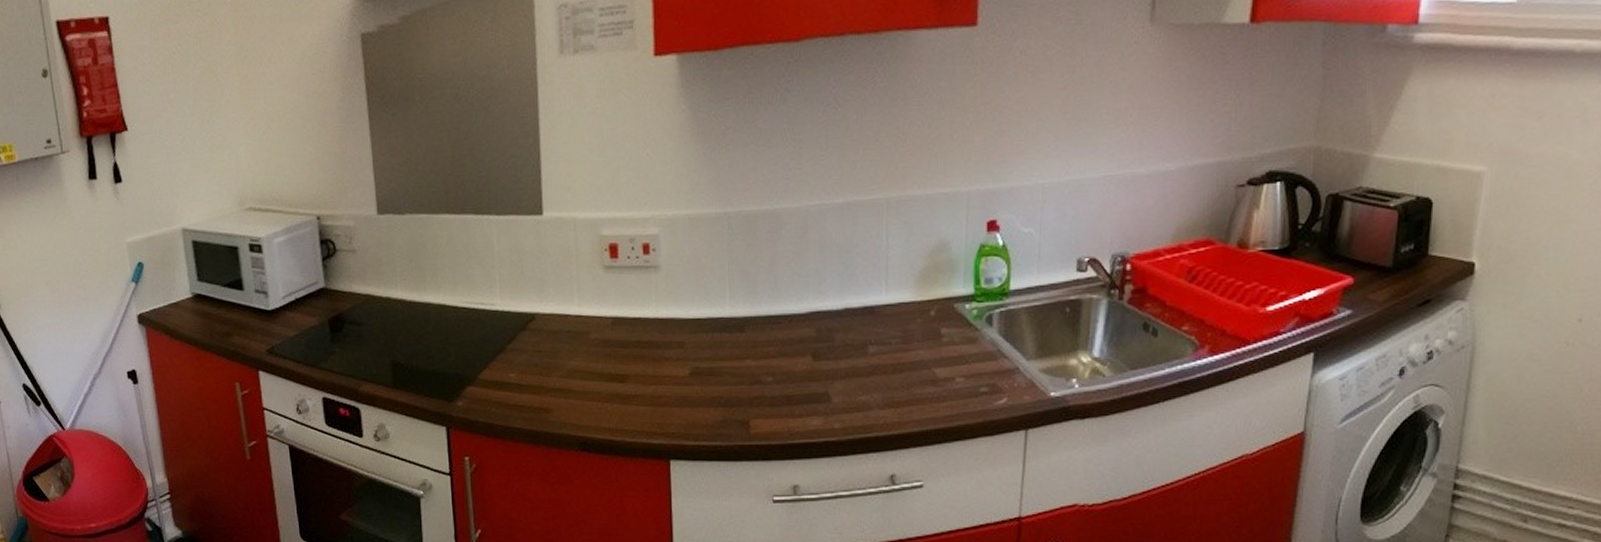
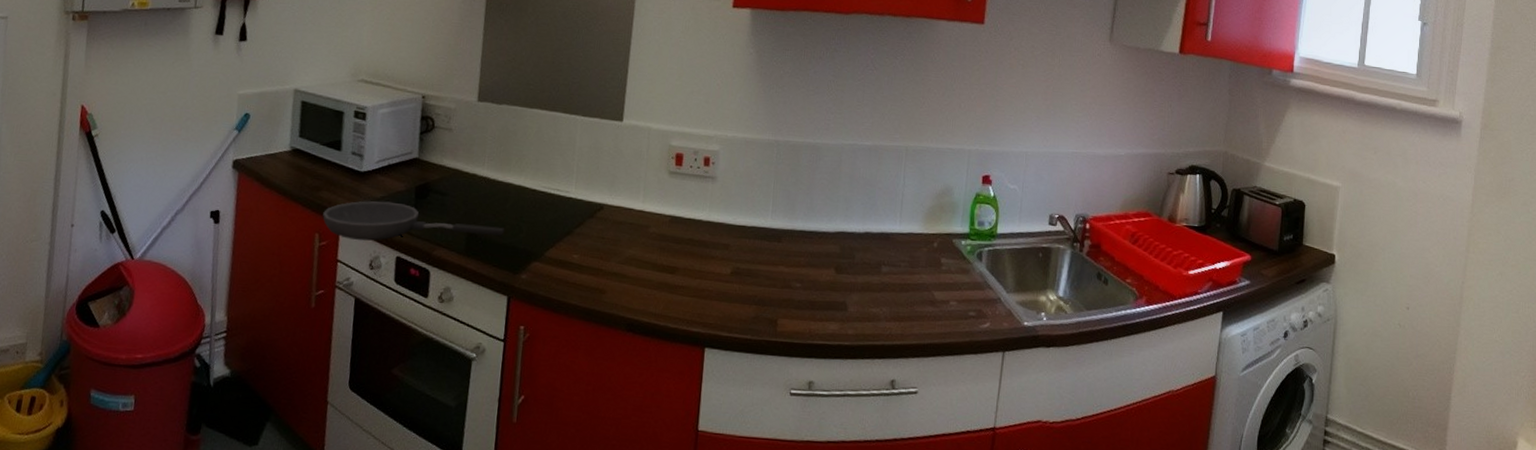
frying pan: none [239,339,432,385] -> present [322,201,505,241]

